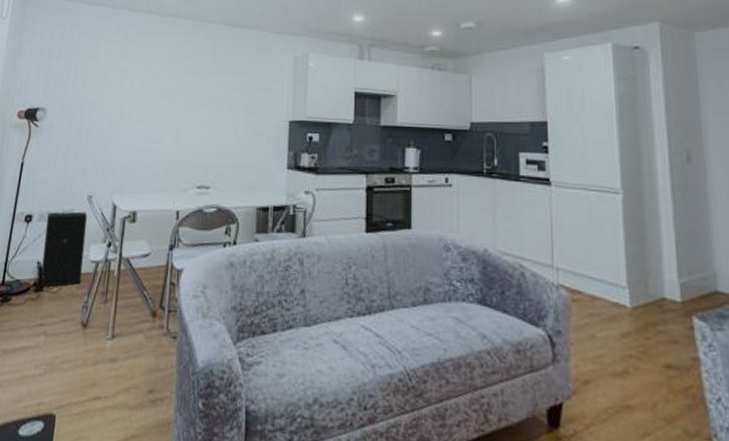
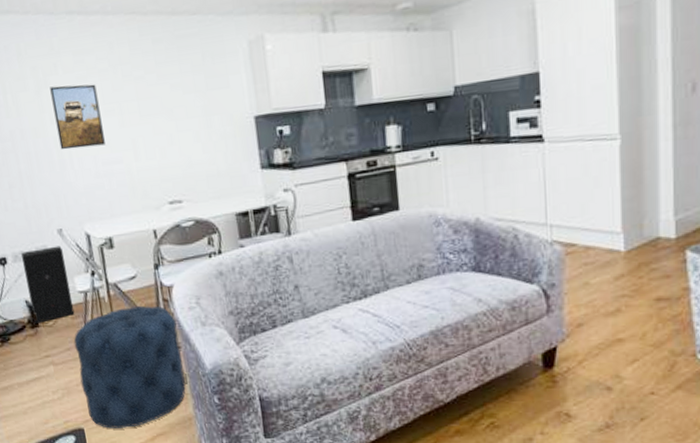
ottoman: none [65,285,178,422] -> present [73,306,186,429]
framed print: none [111,68,156,125] -> present [50,84,105,150]

